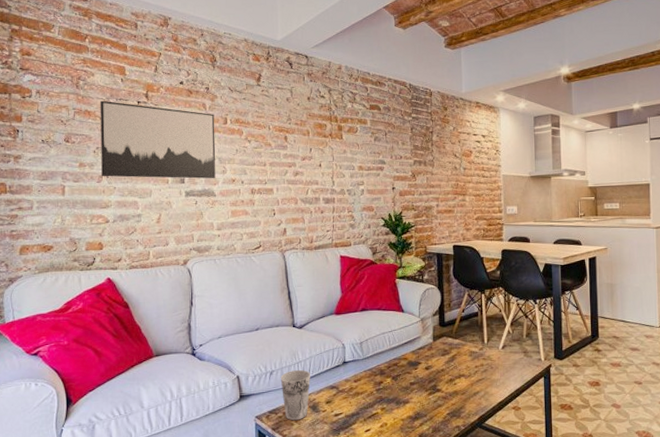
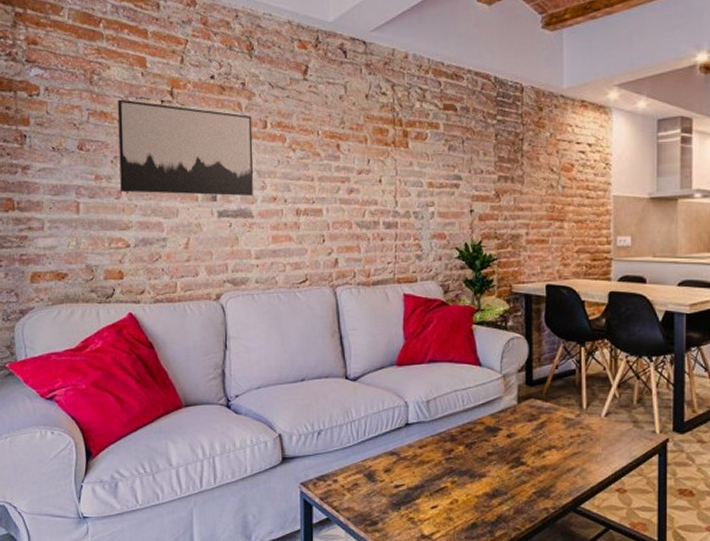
cup: present [280,369,310,421] -> none [330,430,366,490]

